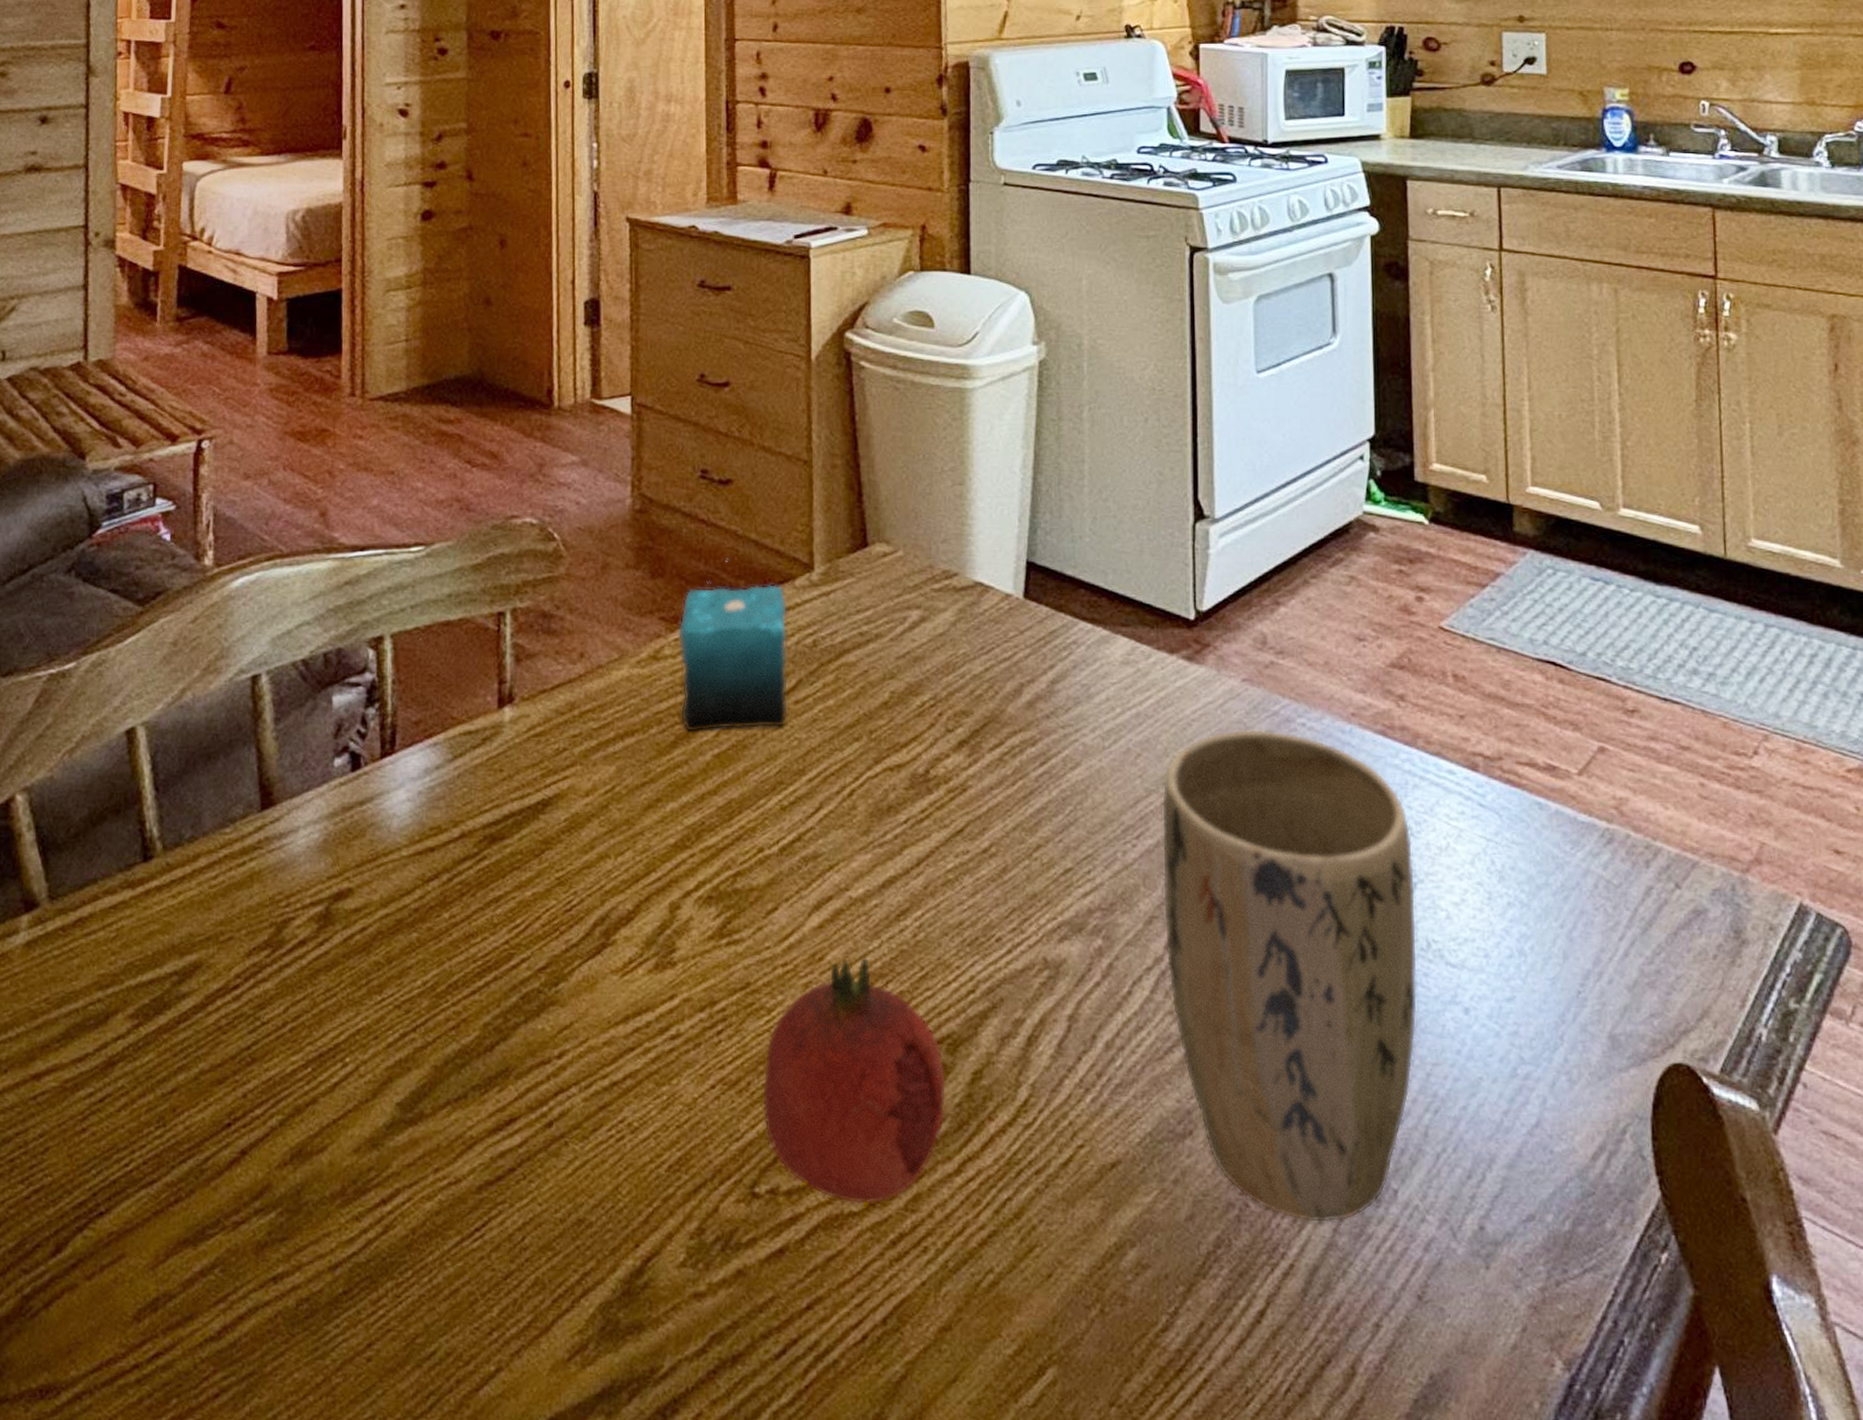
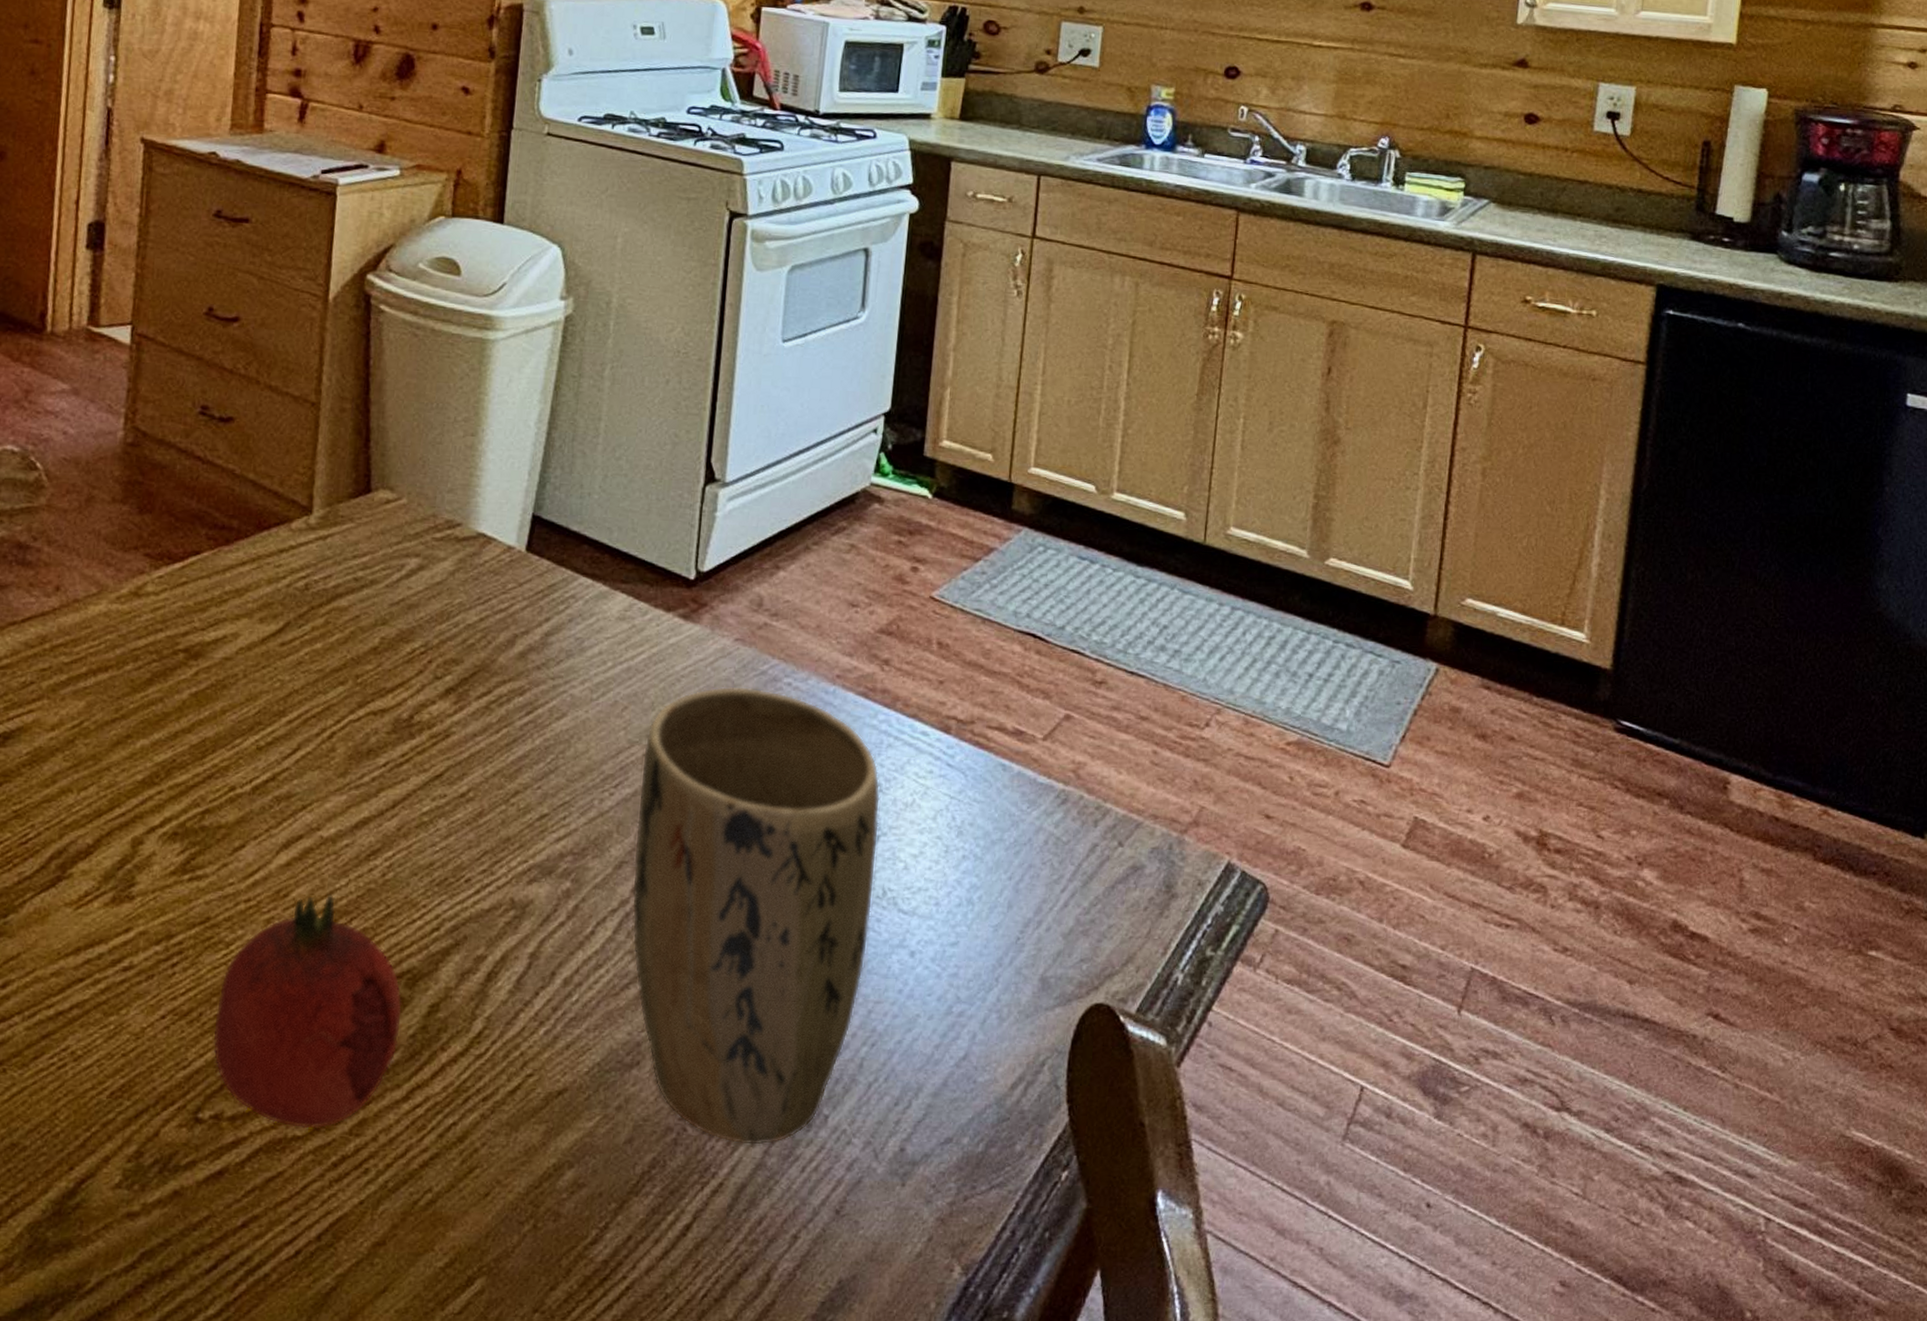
candle: present [677,558,788,733] -> none [158,497,281,671]

